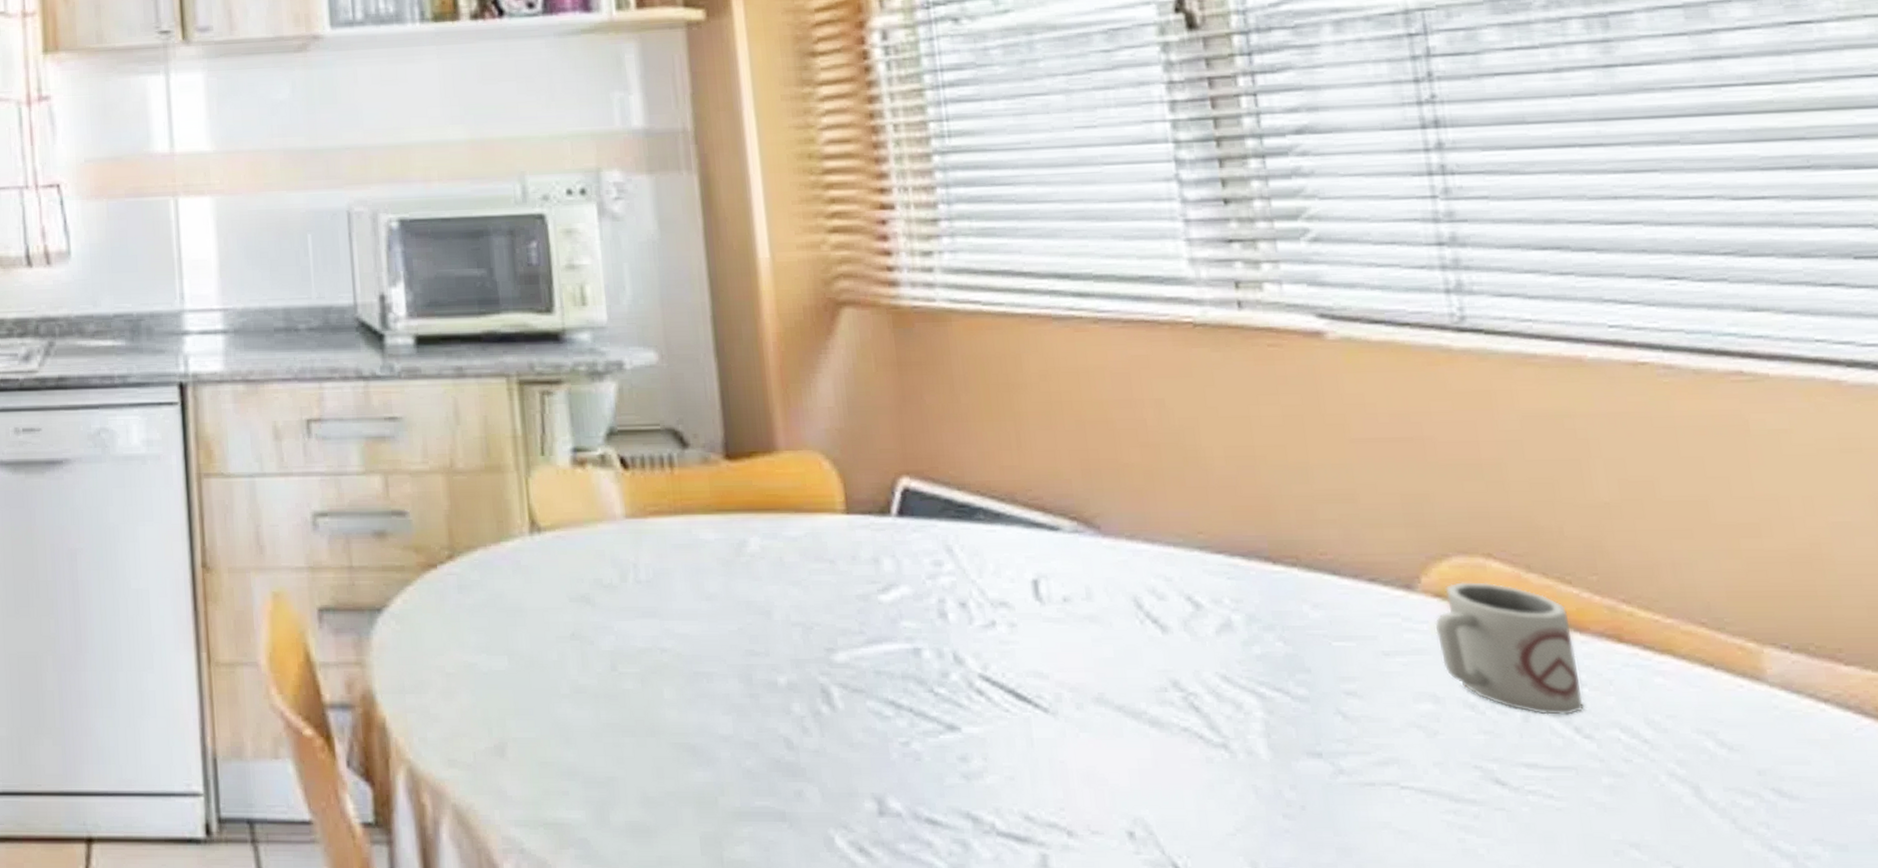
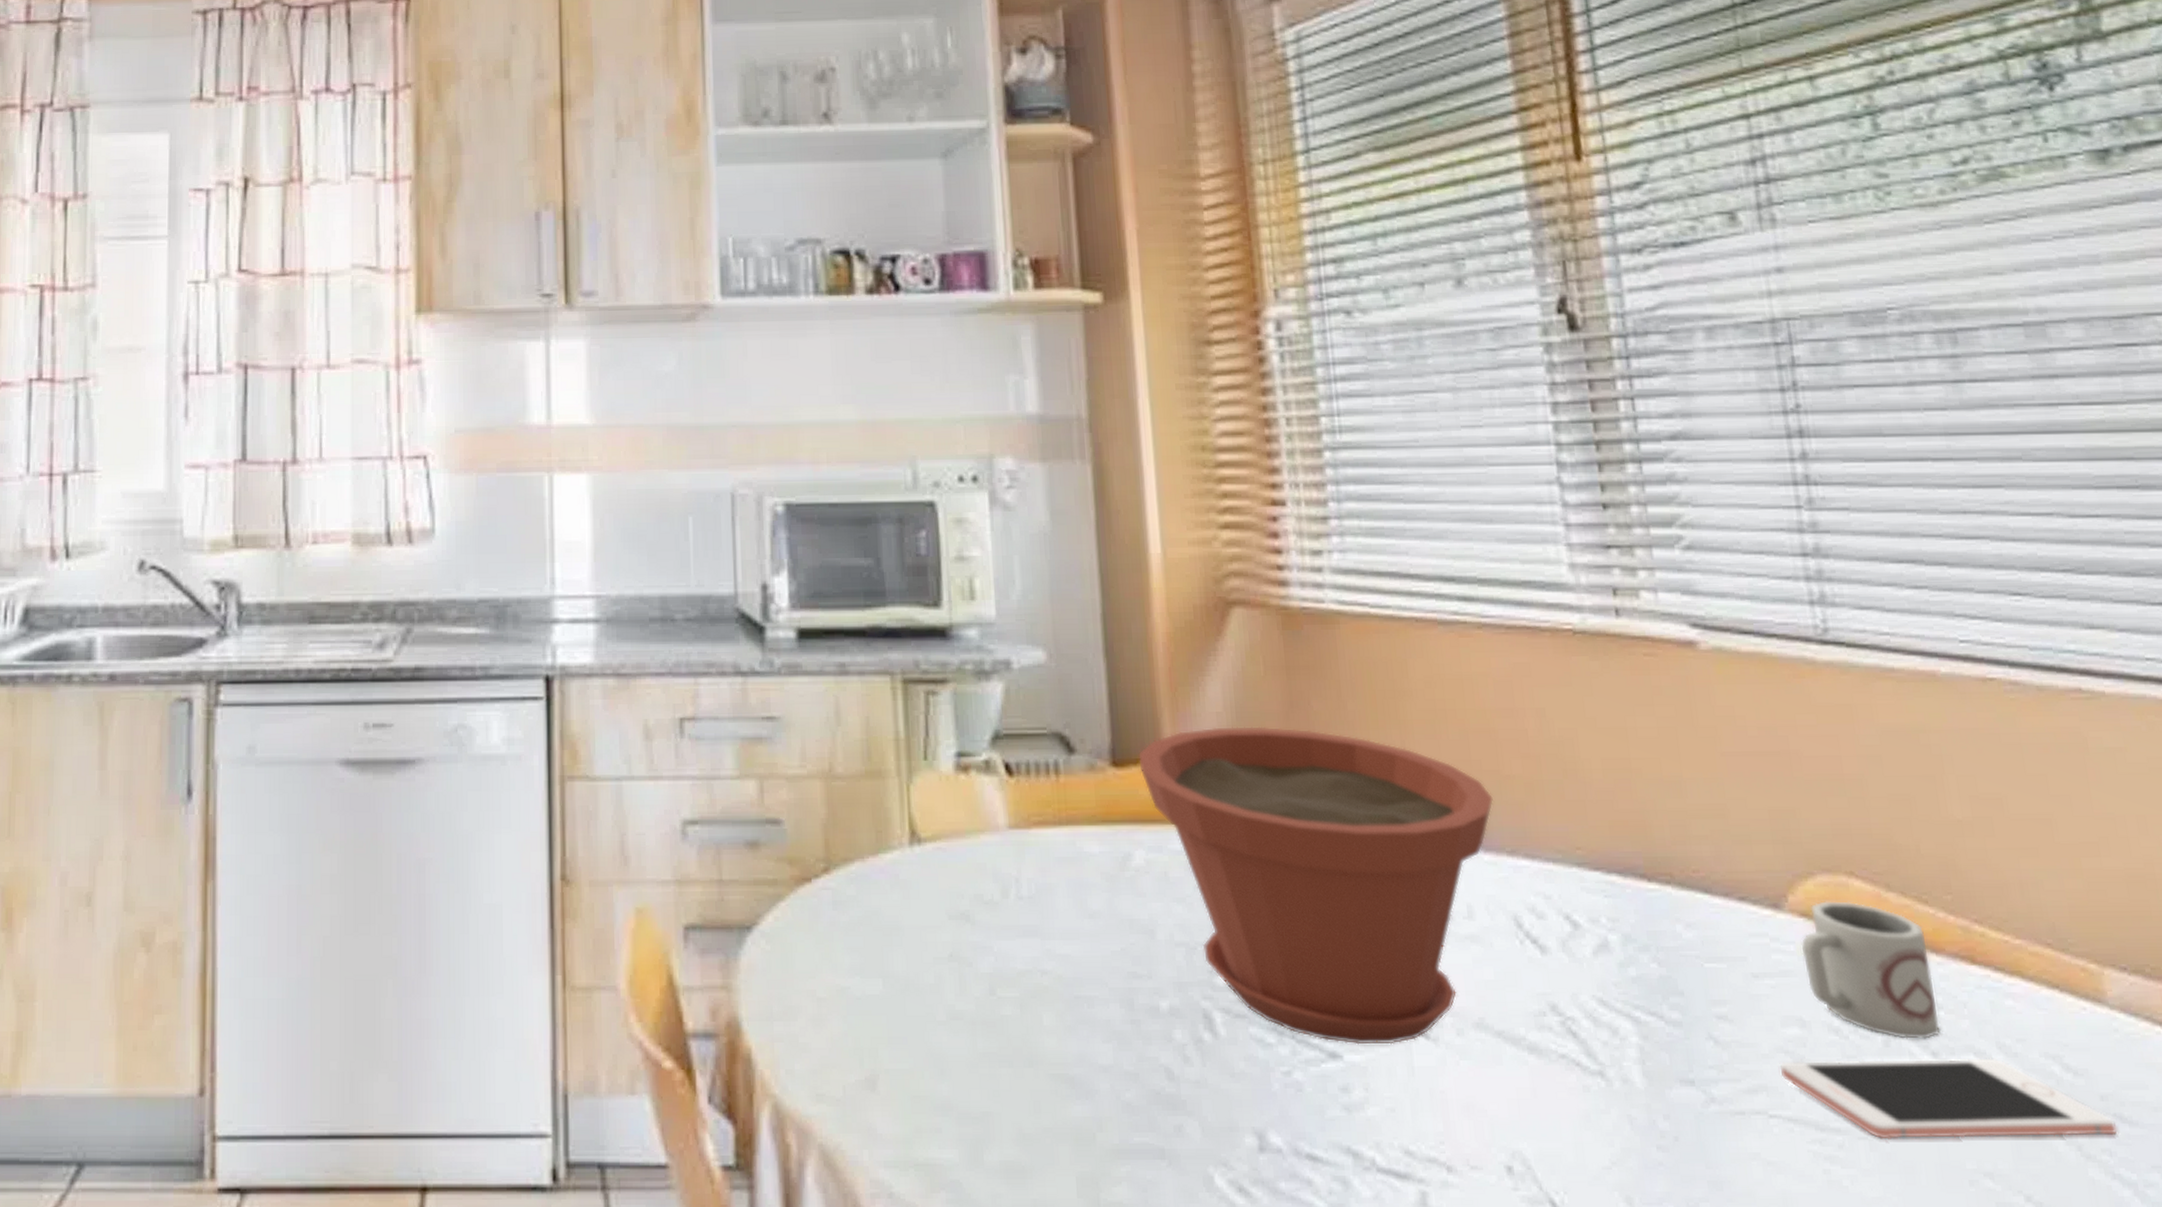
plant pot: none [751,420,1112,718] -> present [1138,726,1493,1045]
cell phone: none [1413,733,1776,811] -> present [1780,1058,2118,1140]

